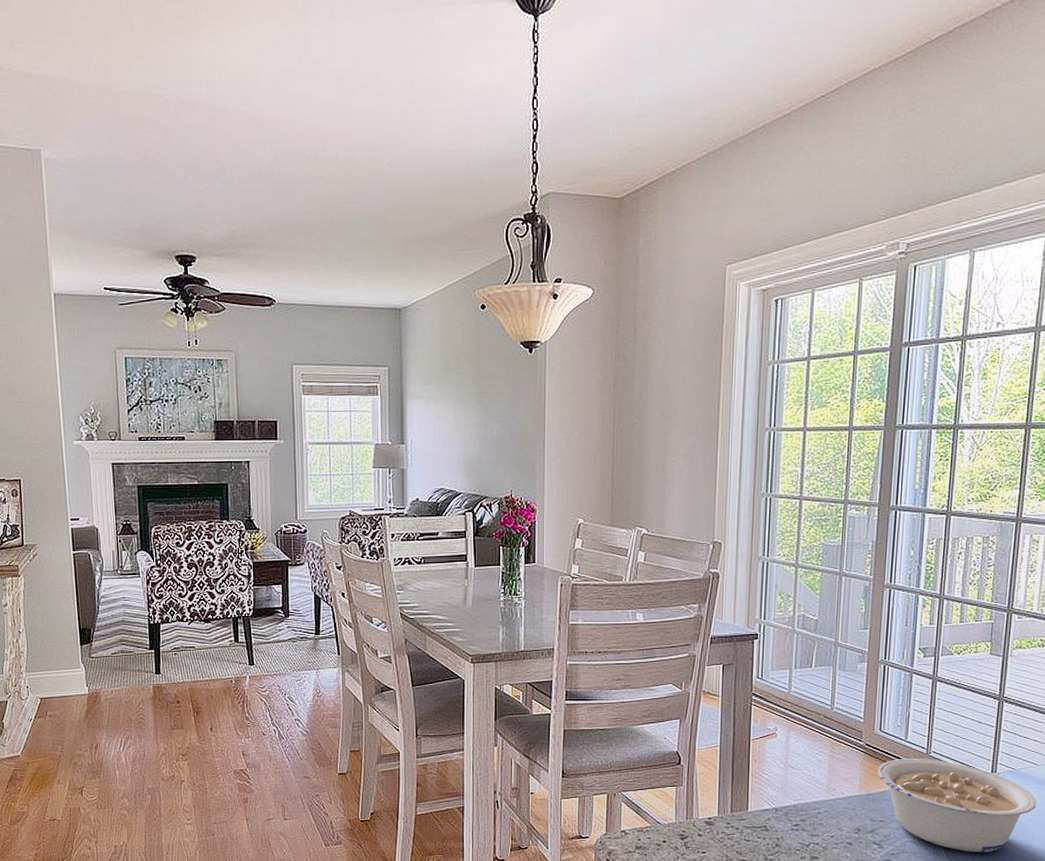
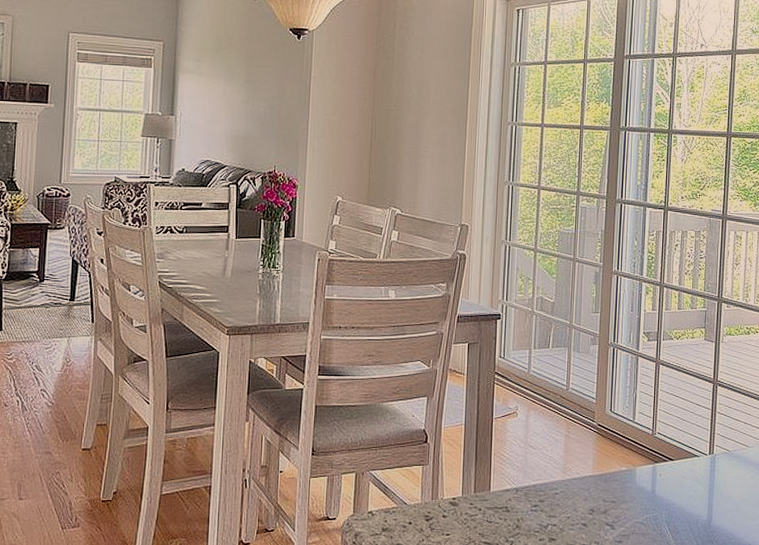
legume: present [877,758,1037,852] -> none [609,438,749,533]

